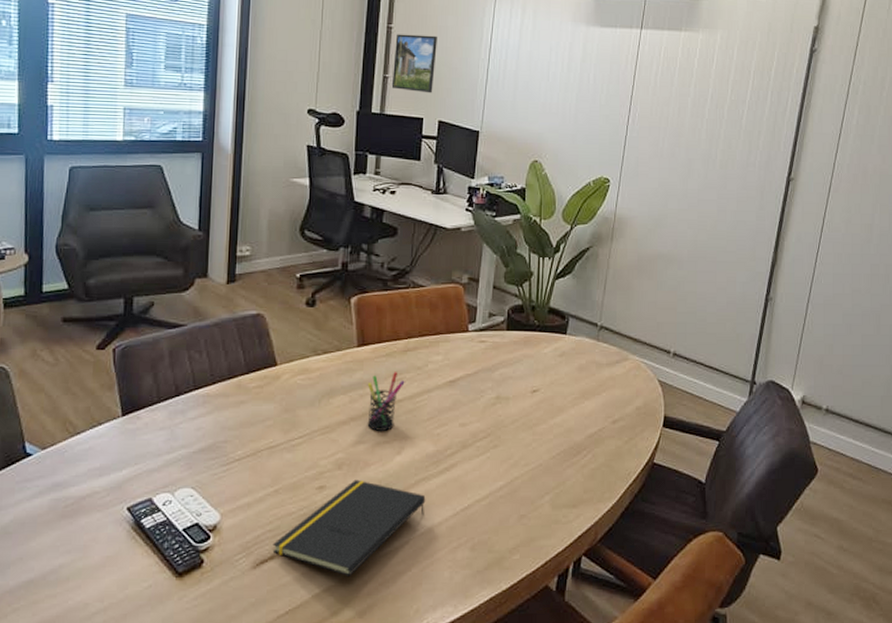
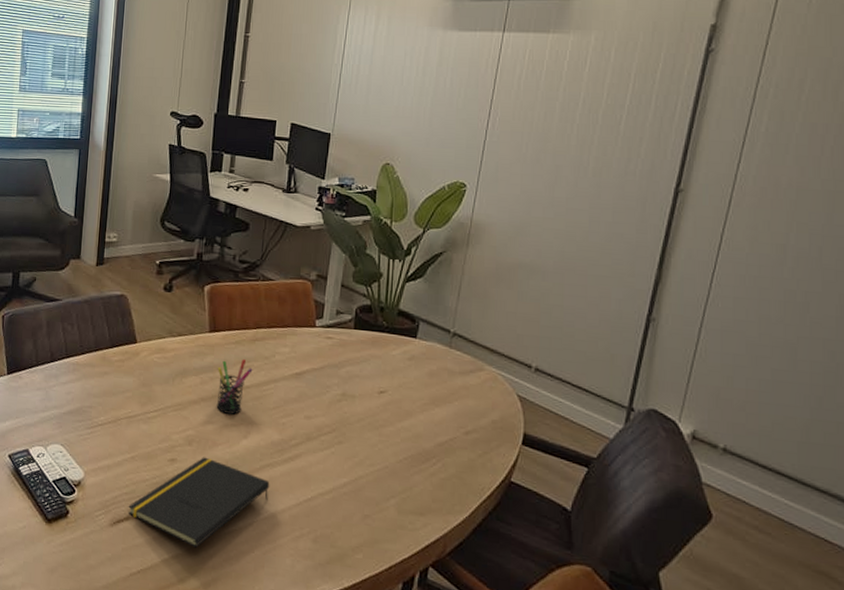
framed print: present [391,34,437,94] -> none [247,42,292,97]

